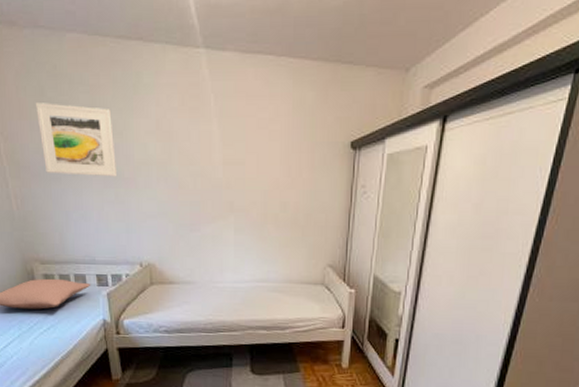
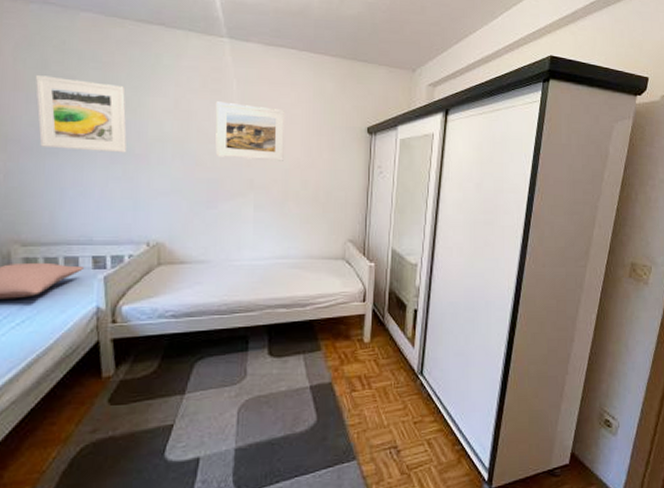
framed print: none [194,120,264,182] -> present [215,101,286,161]

